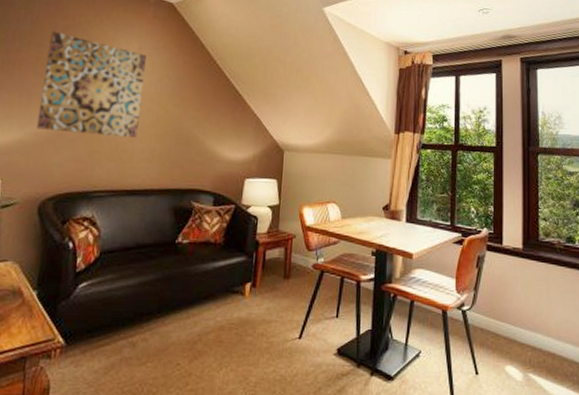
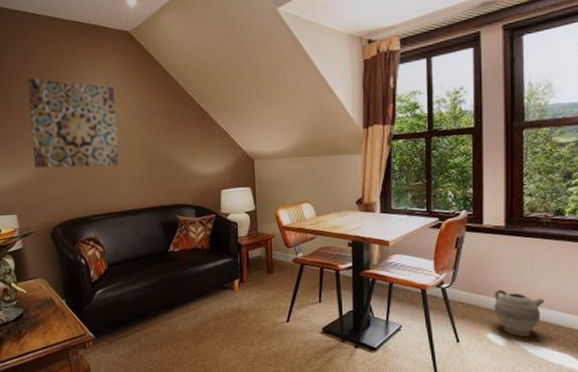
ceramic jug: none [512,316,559,372] -> present [494,289,544,337]

